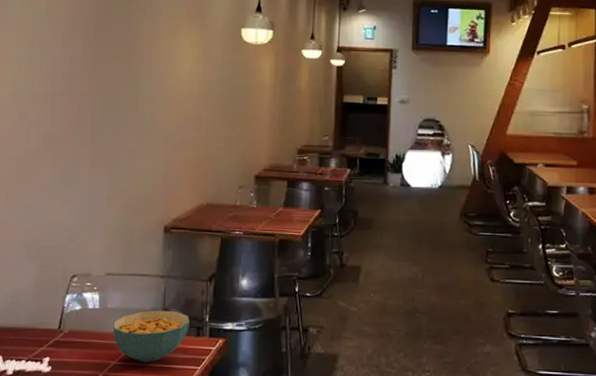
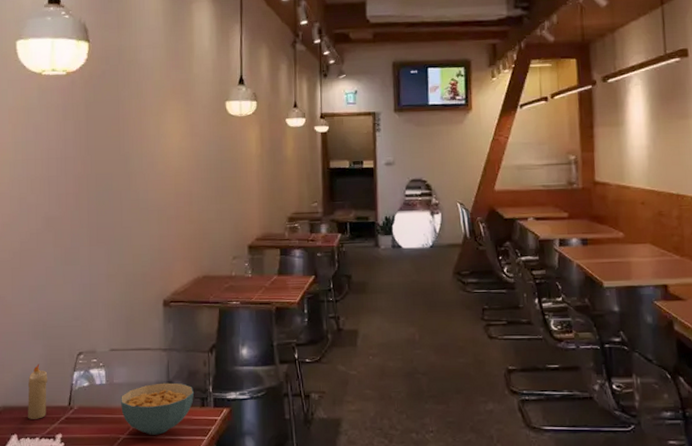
candle: none [15,284,39,341] -> present [28,363,48,419]

